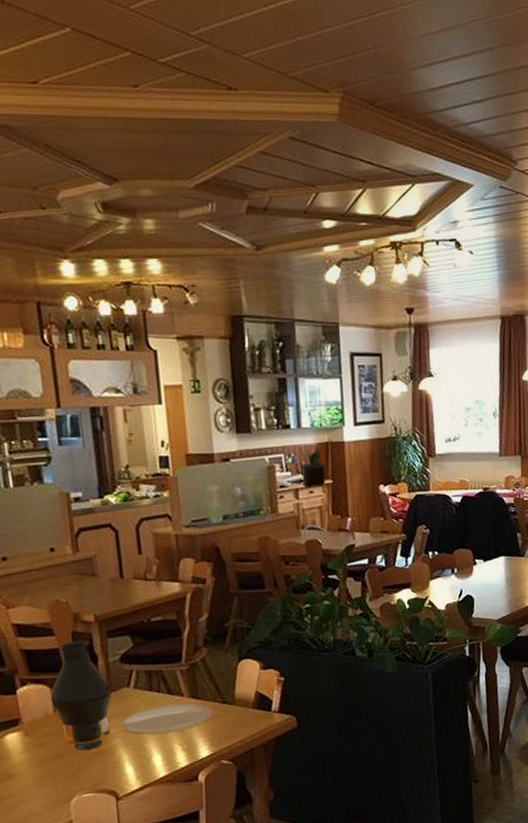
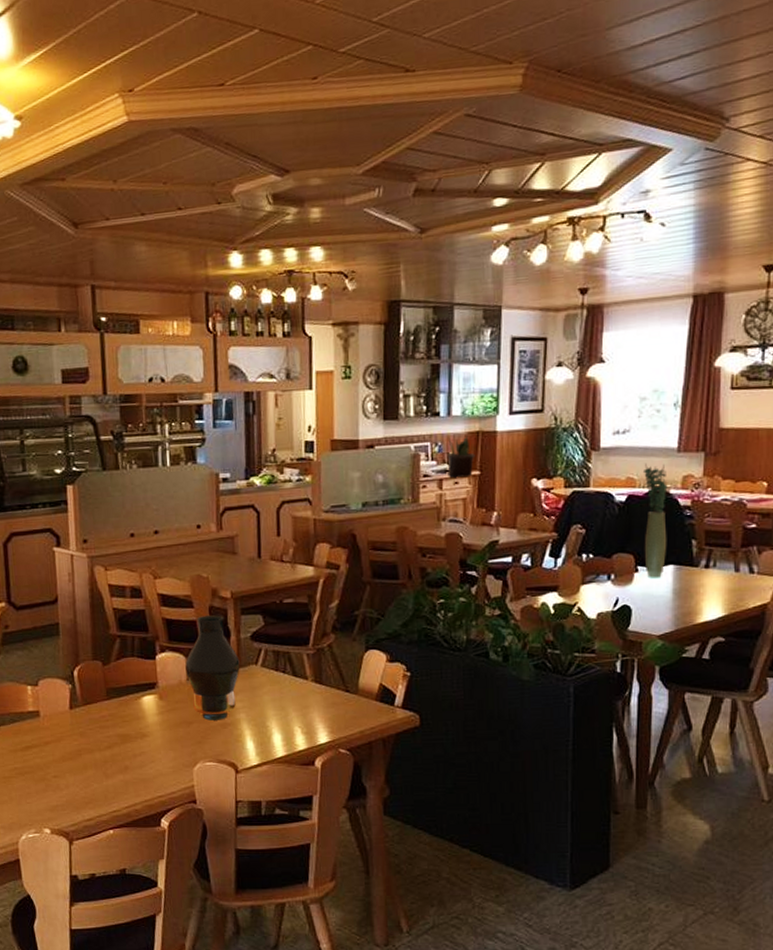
plate: present [121,703,213,735] -> none [246,686,335,714]
vase: none [472,466,498,570] -> present [642,463,668,578]

